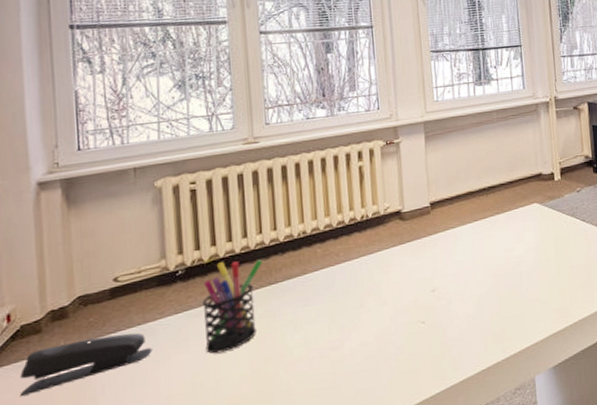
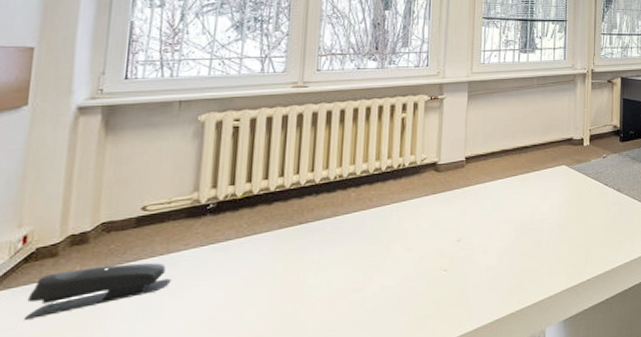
pen holder: present [202,260,263,354] -> none [226,199,296,289]

